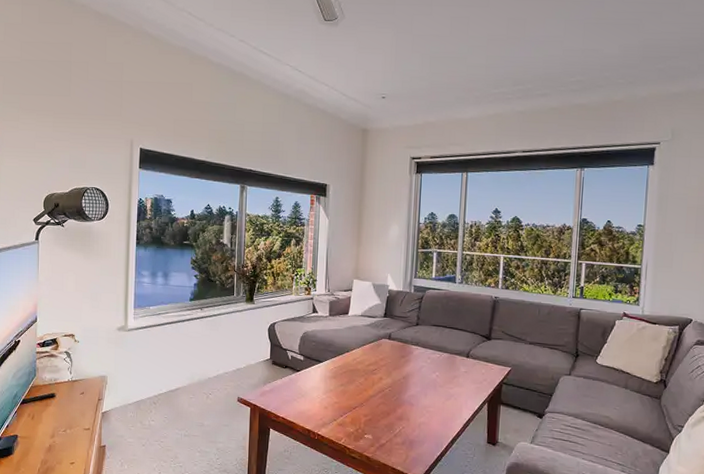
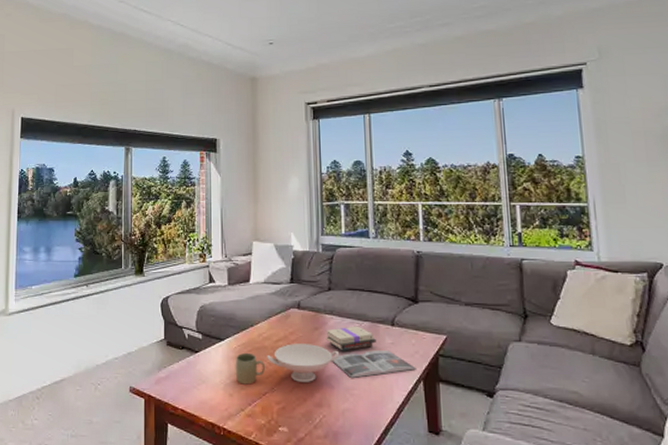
mug: none [330,373,357,400] -> present [235,352,266,385]
decorative bowl: none [359,368,421,400] -> present [267,344,340,382]
books: none [410,356,452,377] -> present [326,325,376,351]
magazine: none [414,377,483,398] -> present [332,350,416,378]

